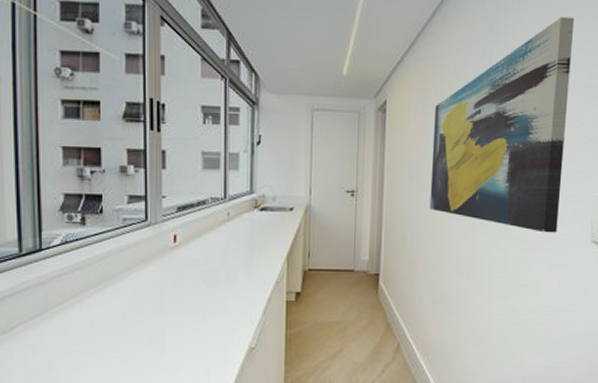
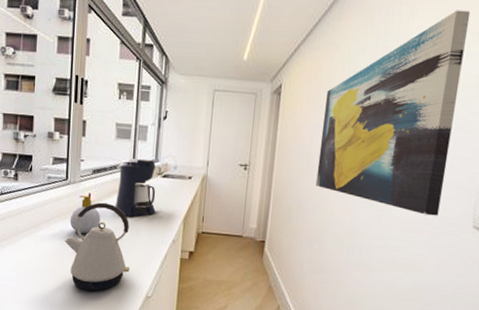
kettle: none [148,244,228,347] -> present [65,202,130,291]
soap bottle: none [153,237,190,283] -> present [70,195,101,234]
coffee maker: none [206,190,254,257] -> present [115,158,156,216]

